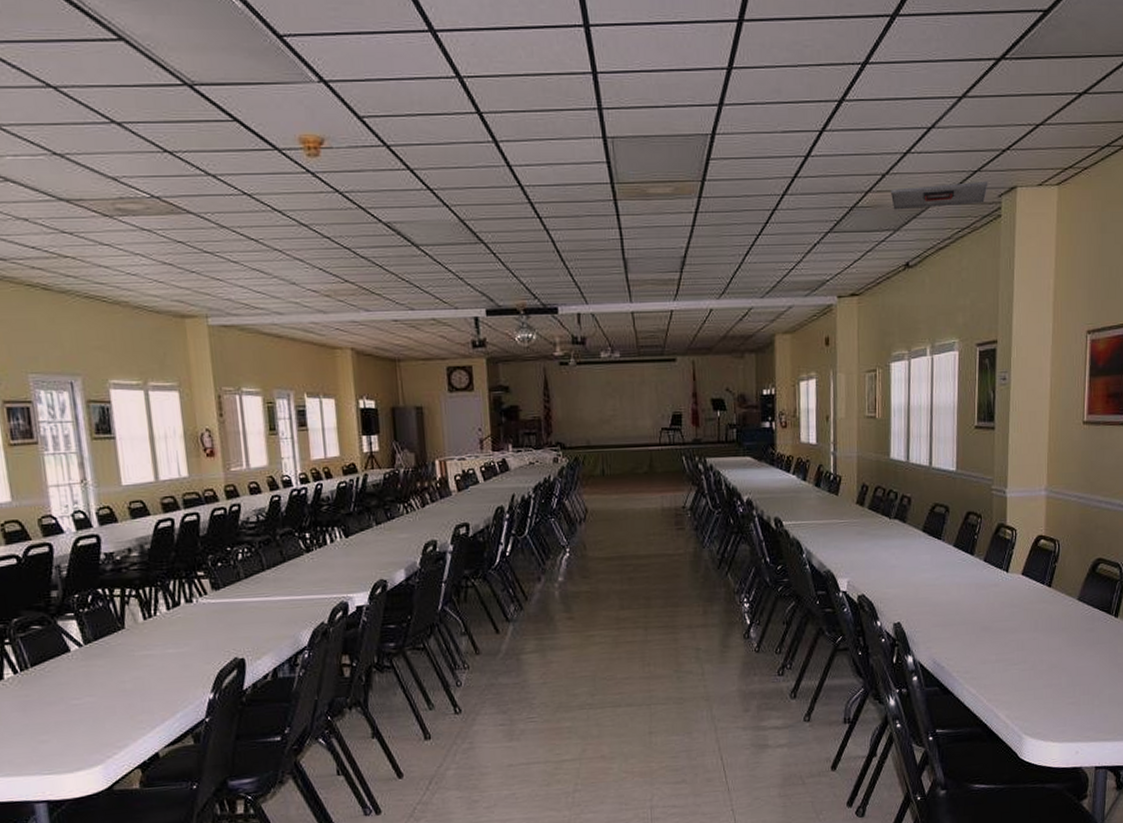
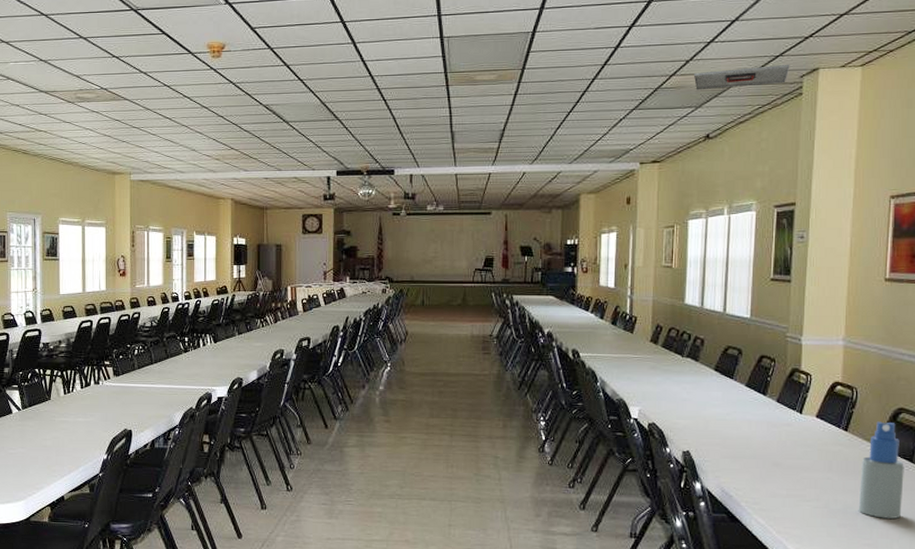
spray bottle: none [1062,574,1103,675] -> present [858,421,904,519]

